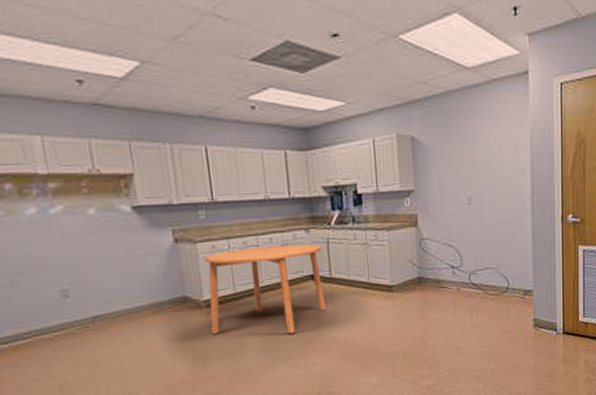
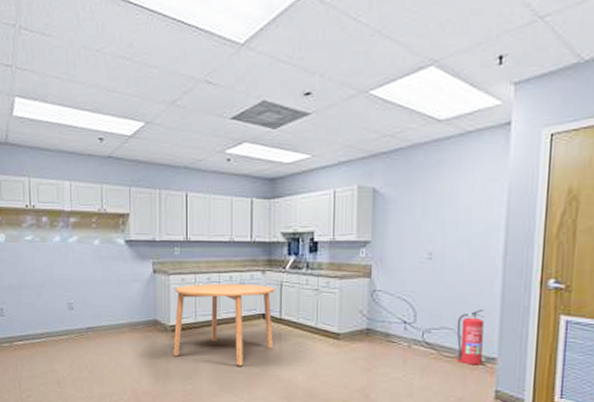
fire extinguisher: none [497,246,522,300] -> present [456,308,484,365]

